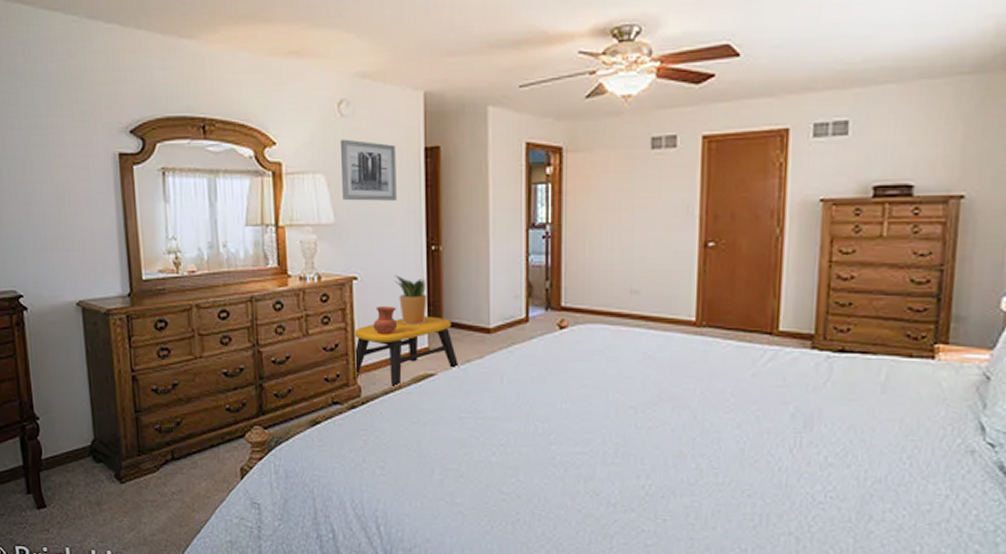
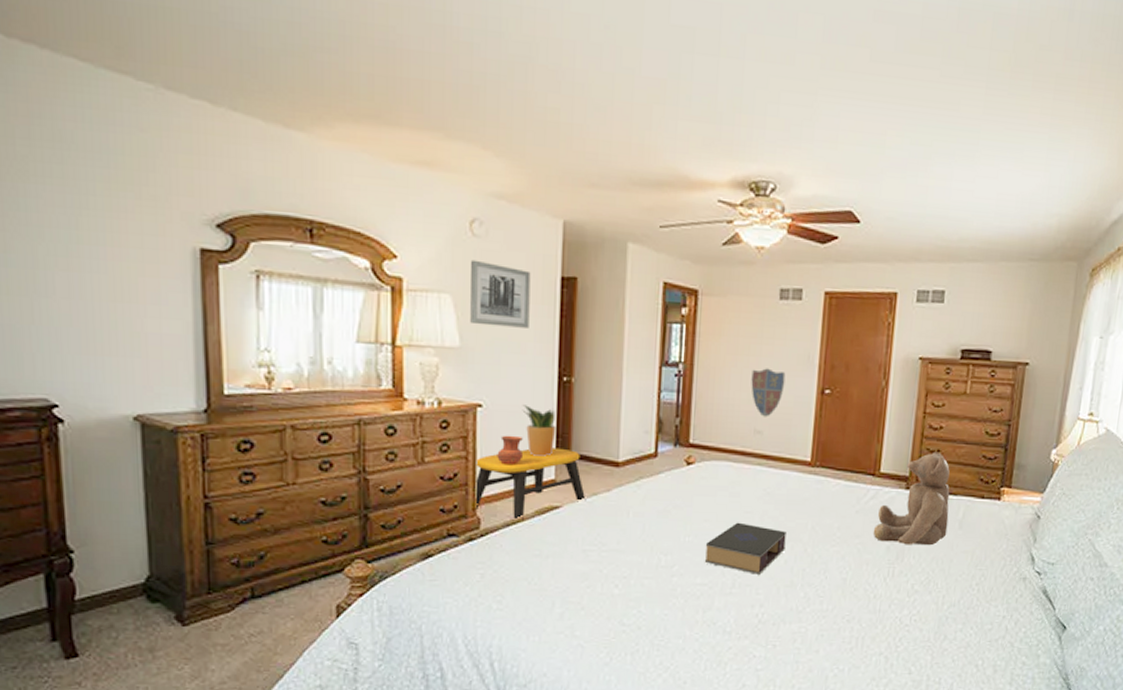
book: none [583,388,672,444] -> present [704,522,786,575]
decorative shield: none [624,223,662,276] -> present [751,368,786,417]
teddy bear: none [773,305,868,413] -> present [873,452,950,546]

